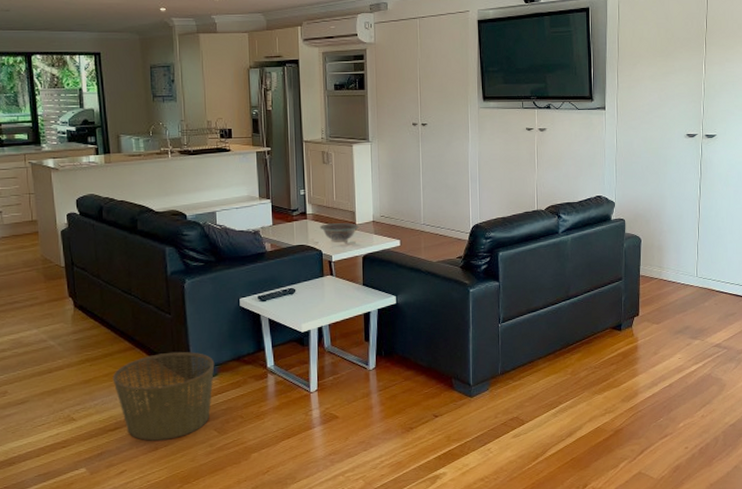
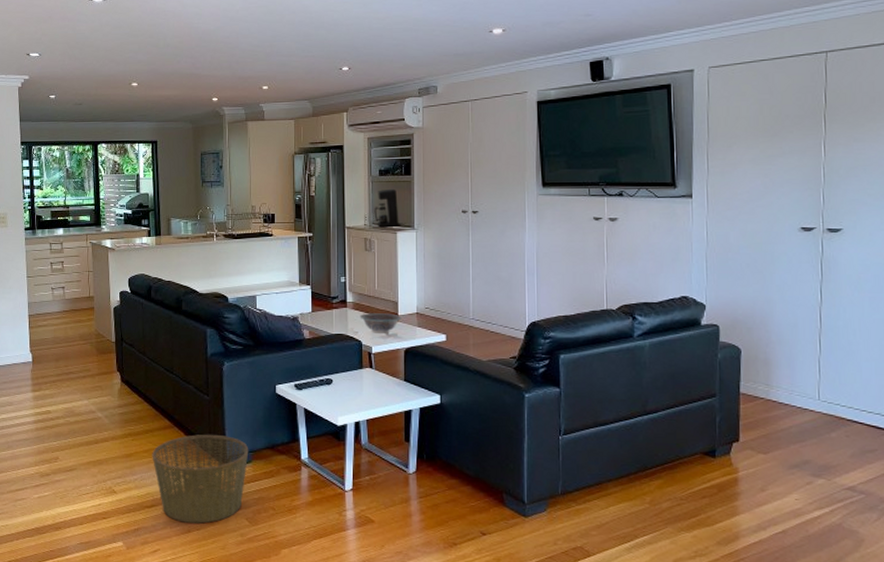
coffee maker: none [330,102,355,141] -> present [374,188,399,228]

